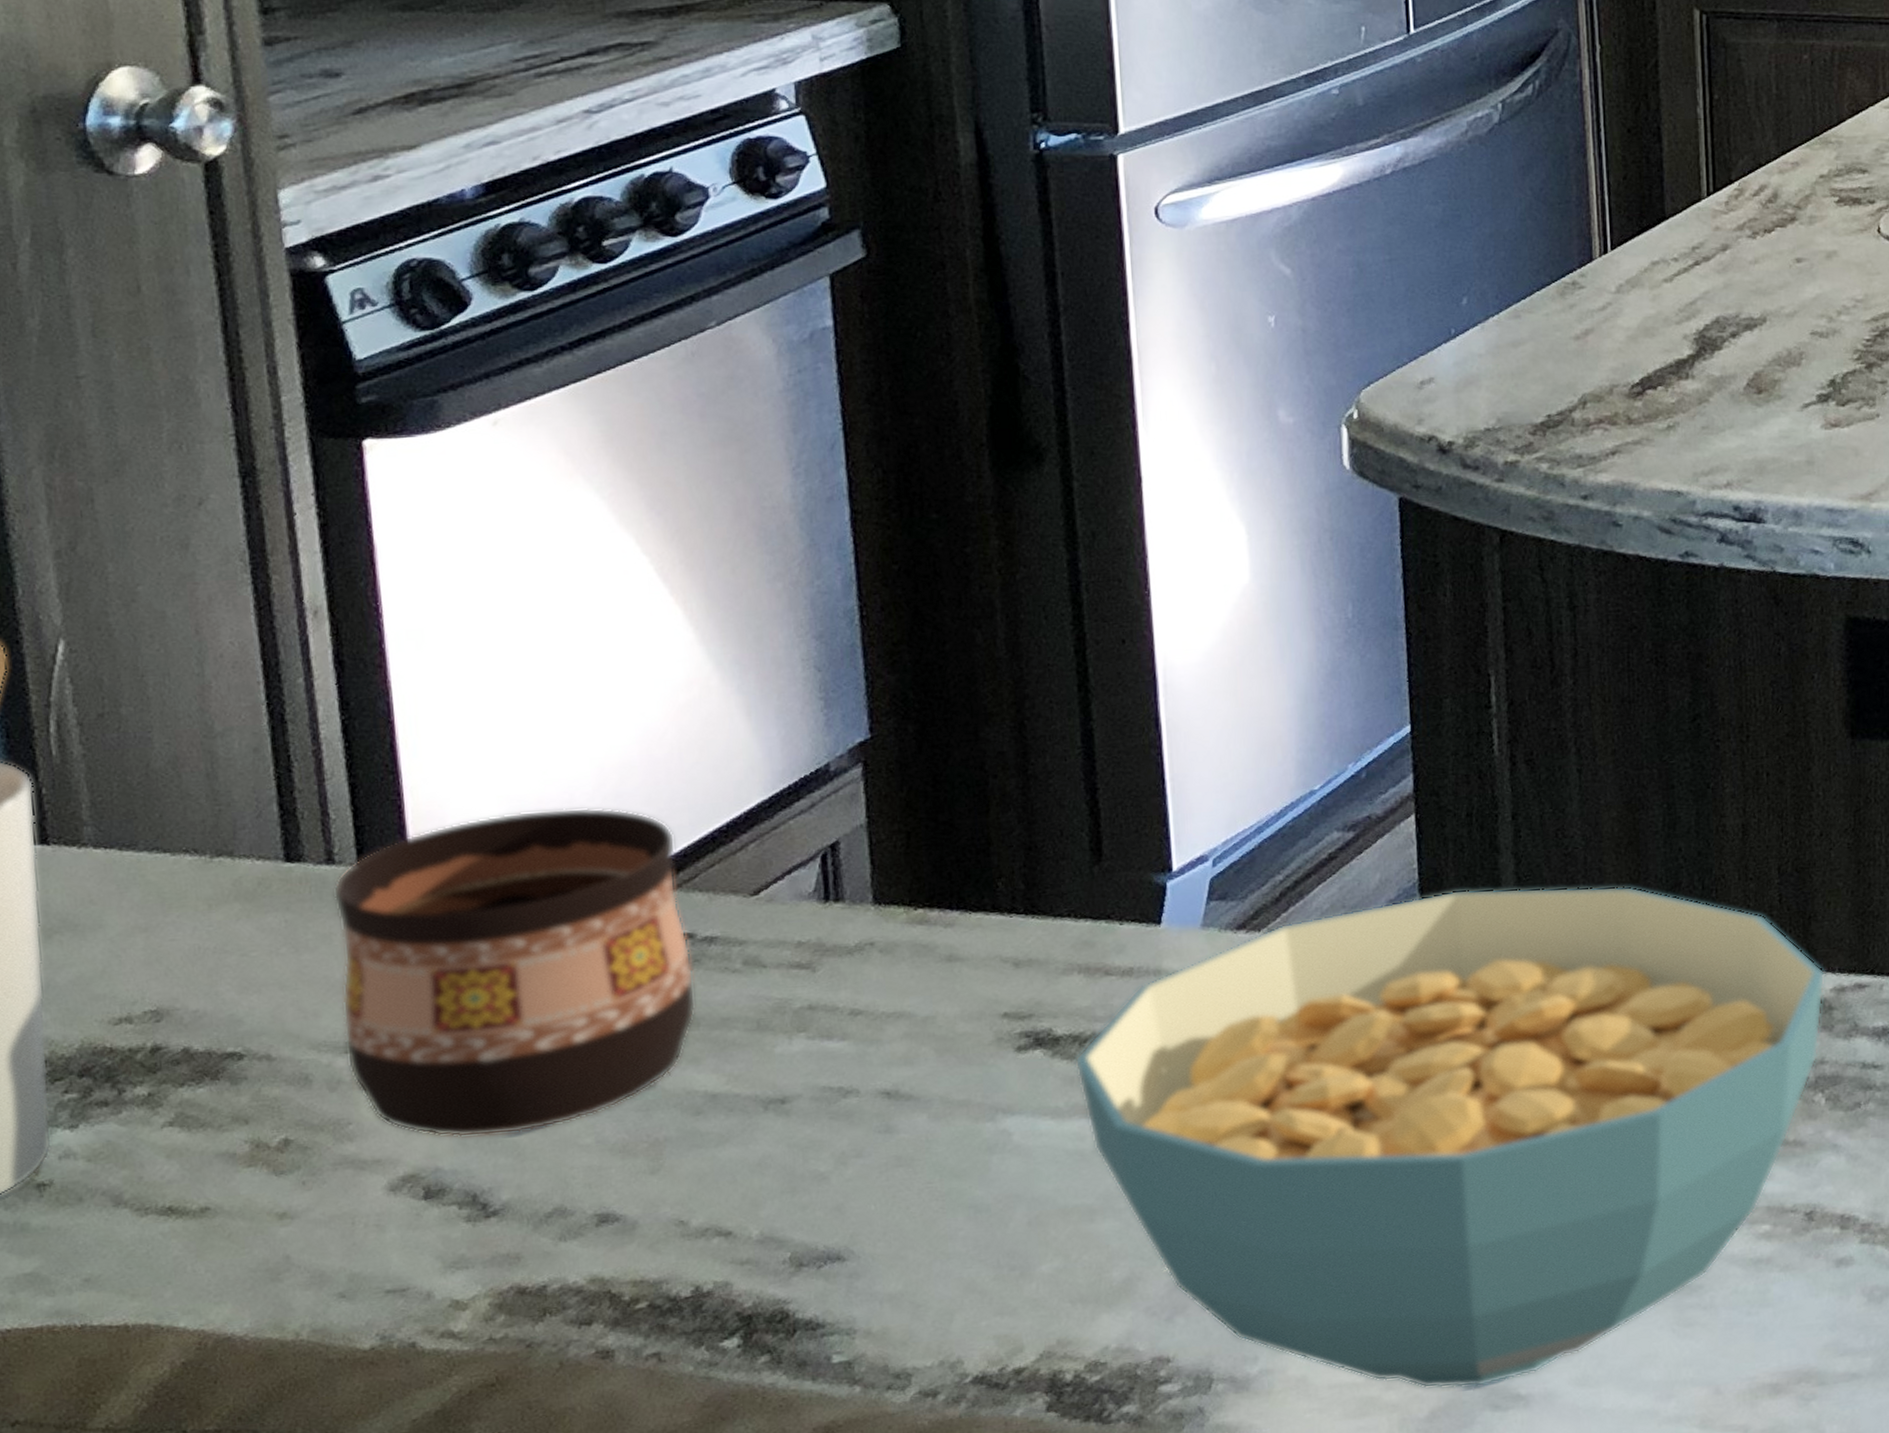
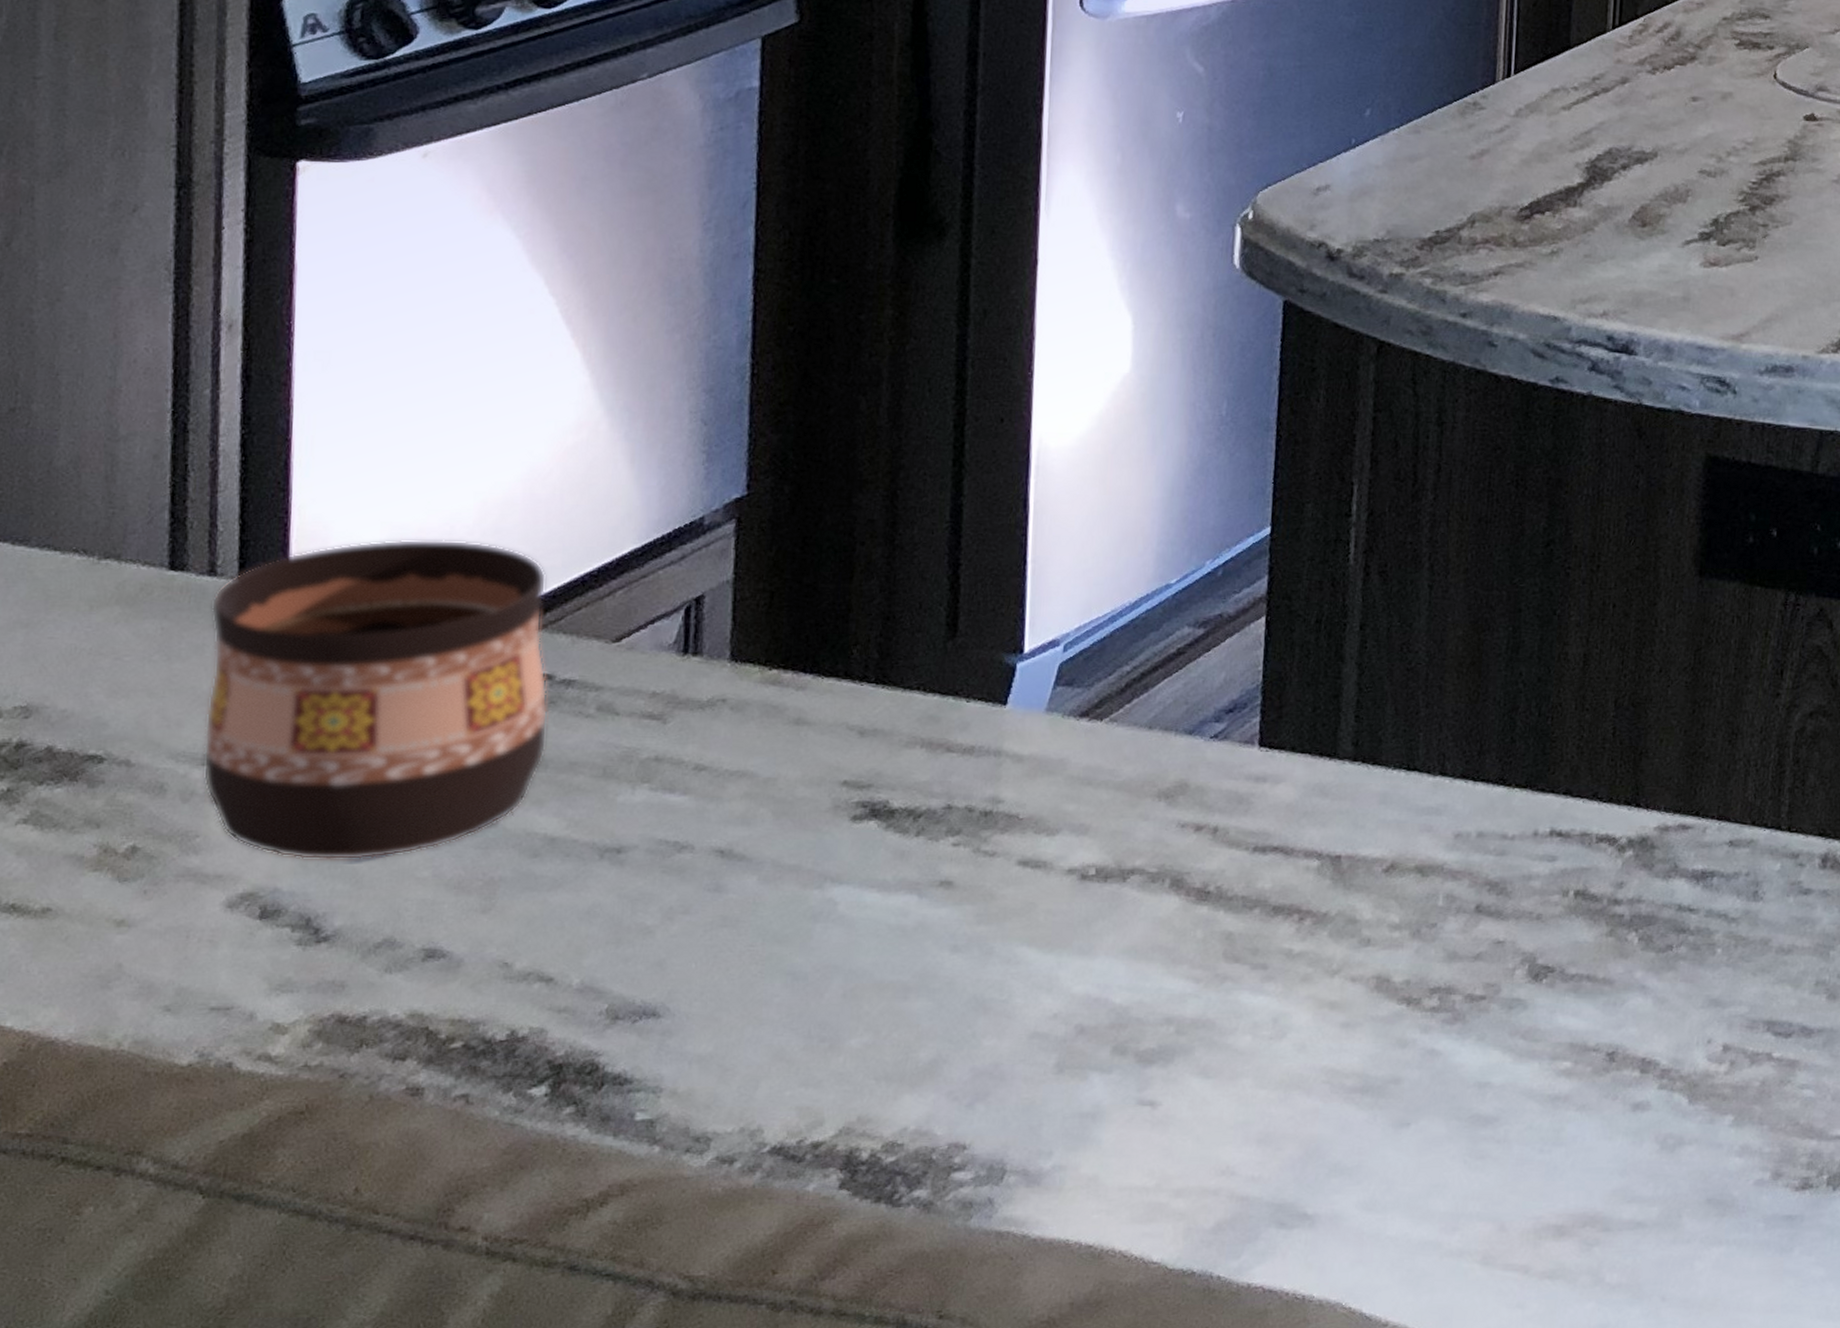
cereal bowl: present [1075,886,1825,1389] -> none [907,695,1651,1203]

